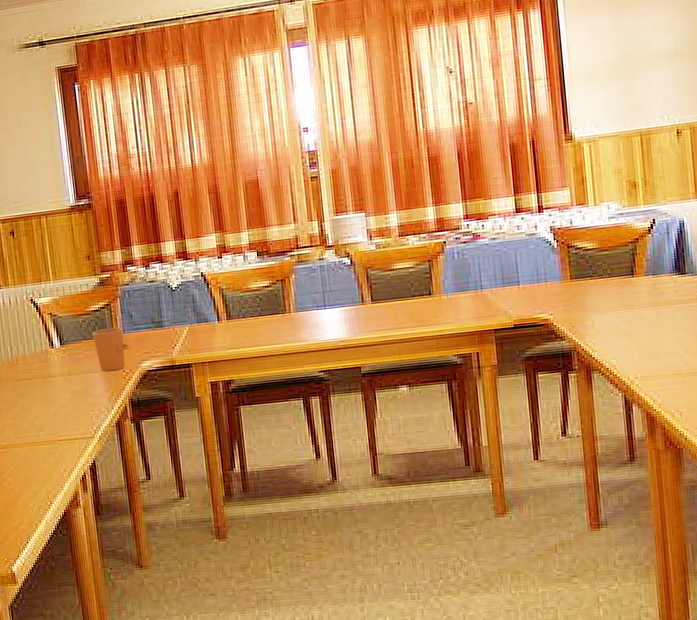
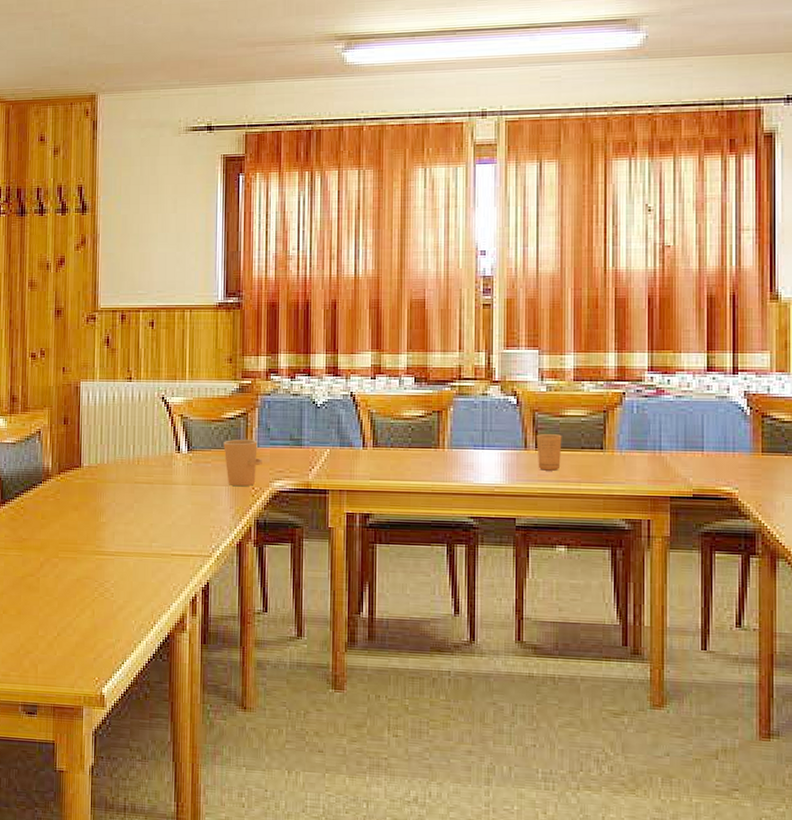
cup: none [371,287,396,321] -> present [536,434,562,471]

